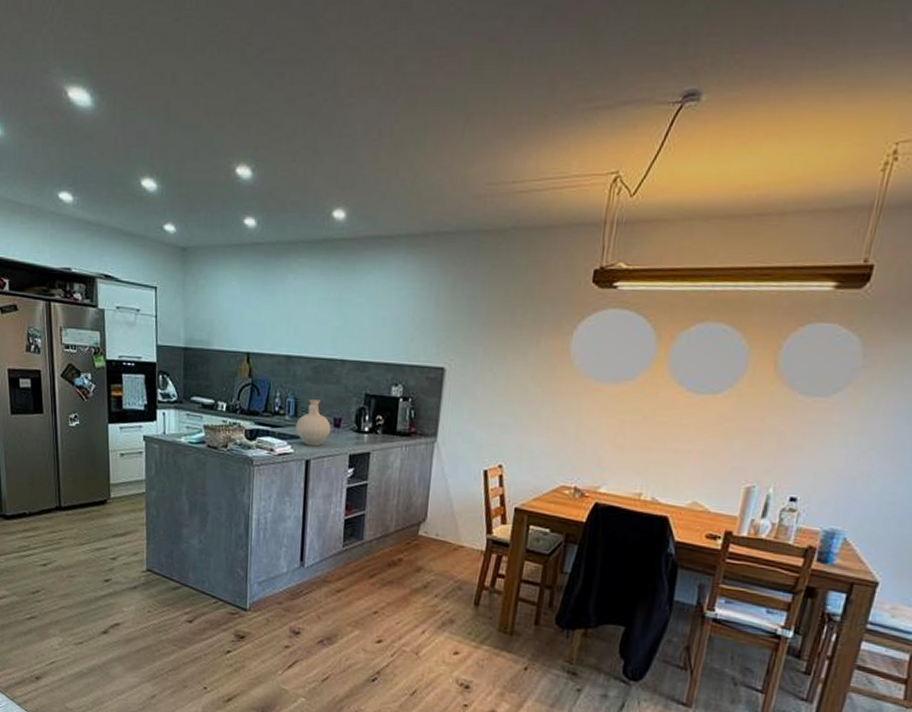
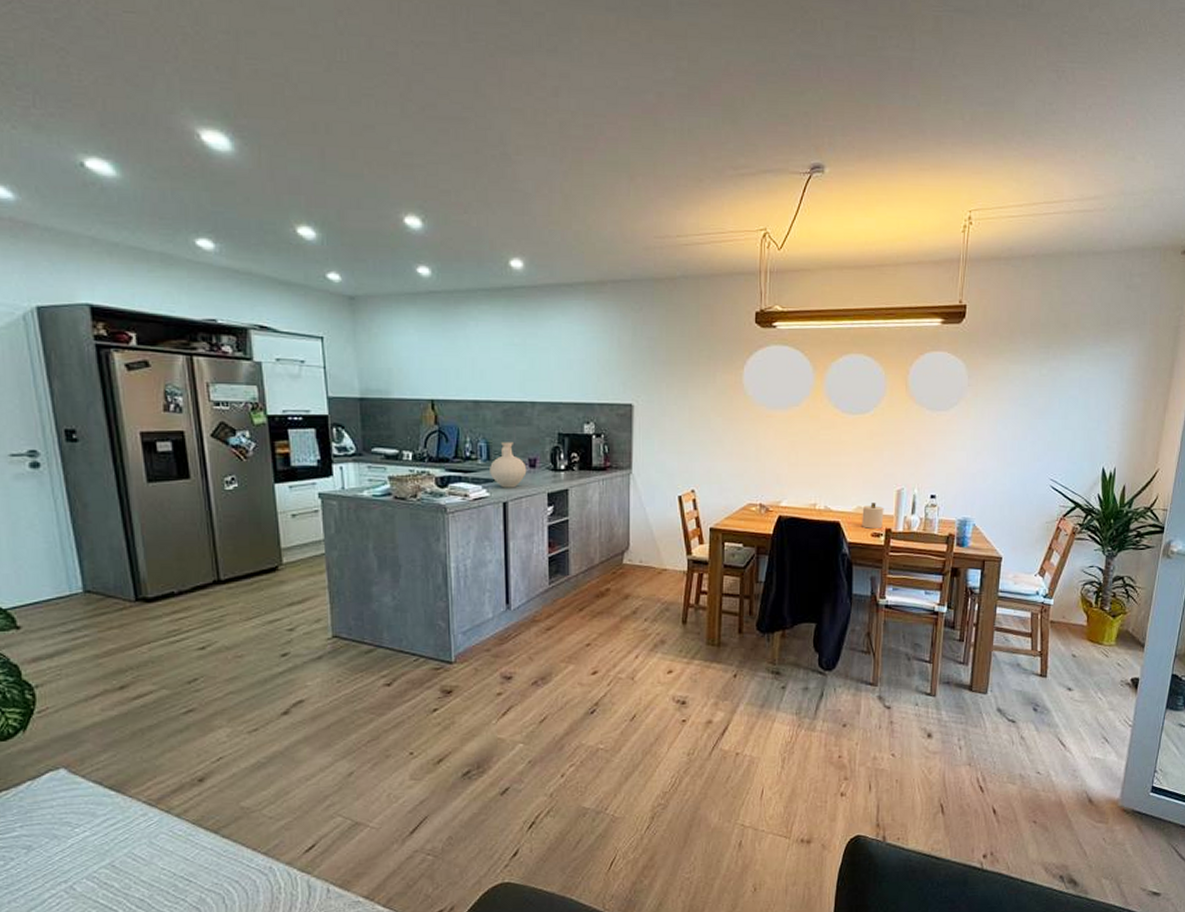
candle: none [695,499,727,531] -> present [862,503,884,530]

